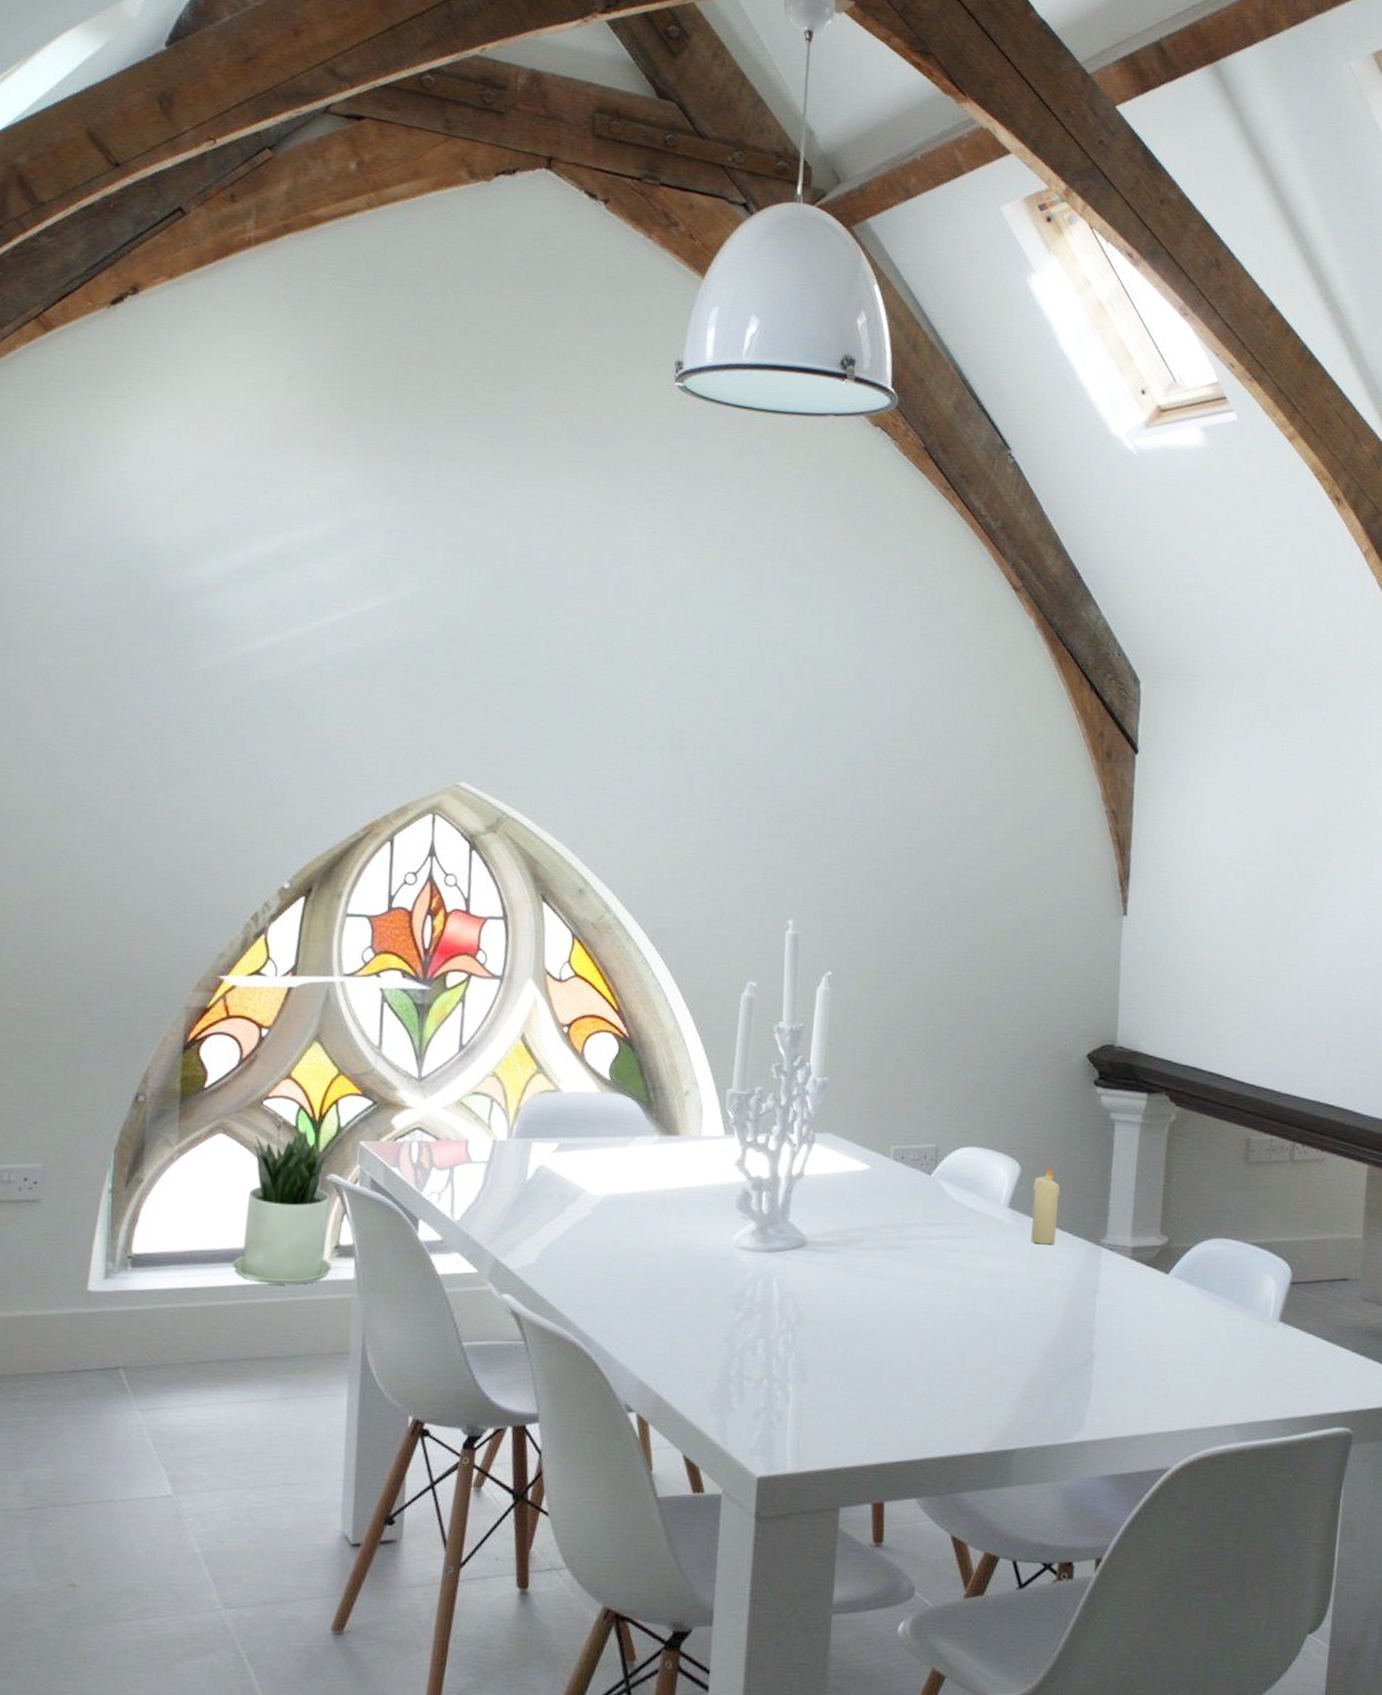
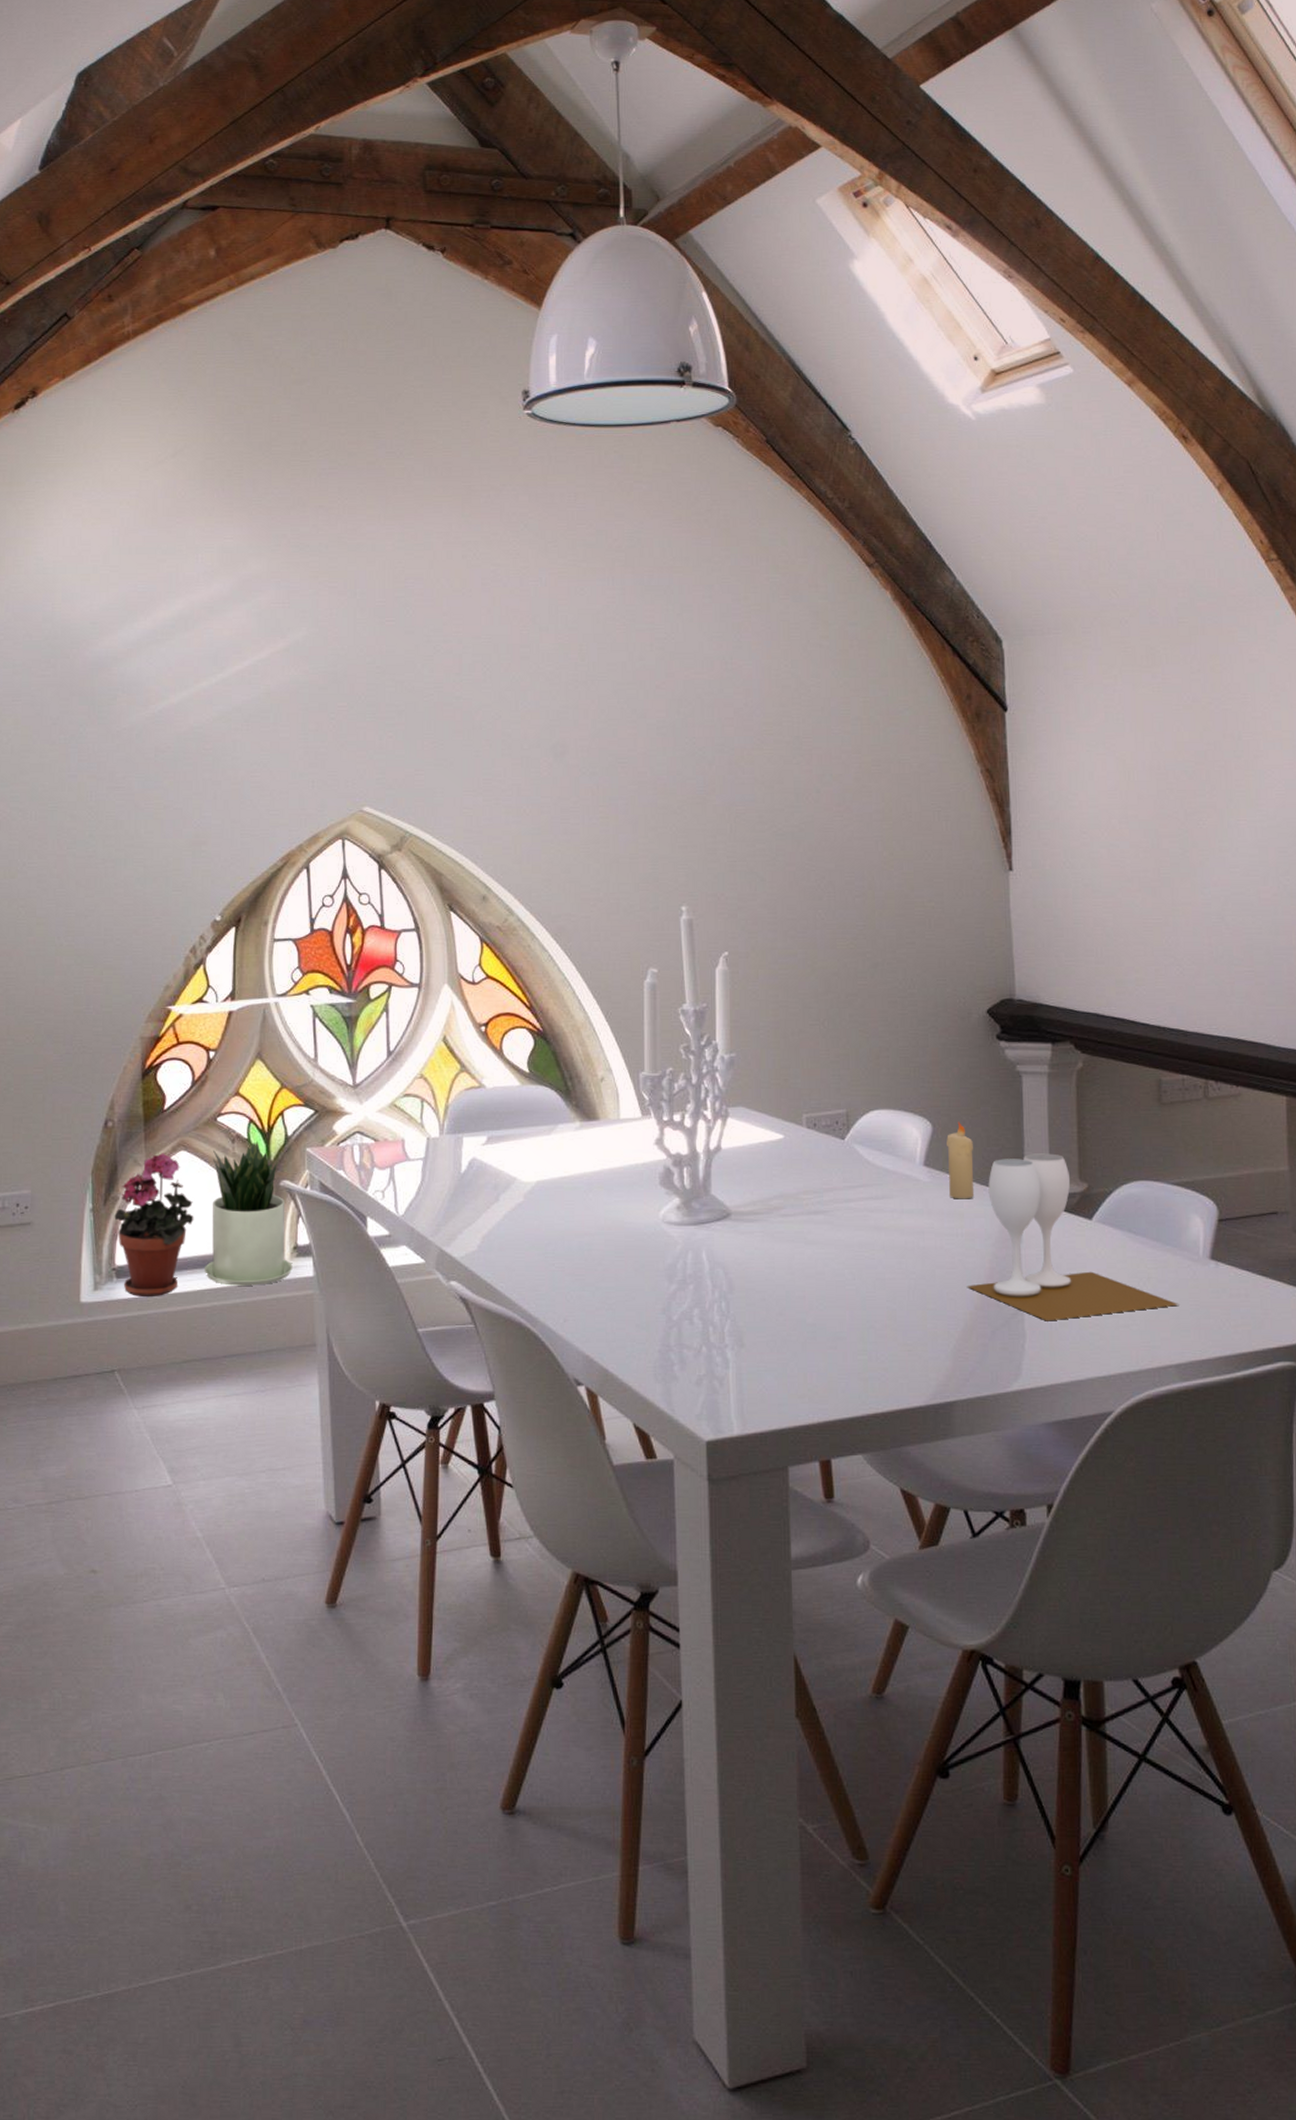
potted plant: none [135,1134,227,1290] -> present [114,1153,194,1296]
wineglass: none [1038,1203,1245,1374] -> present [966,1153,1179,1321]

